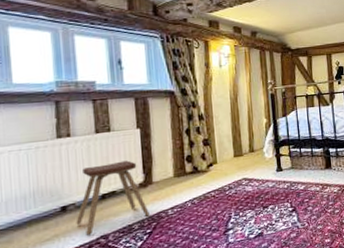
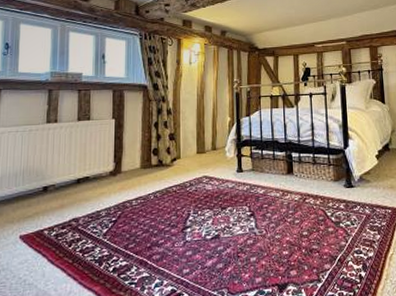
music stool: present [76,160,150,235] -> none [53,148,116,216]

